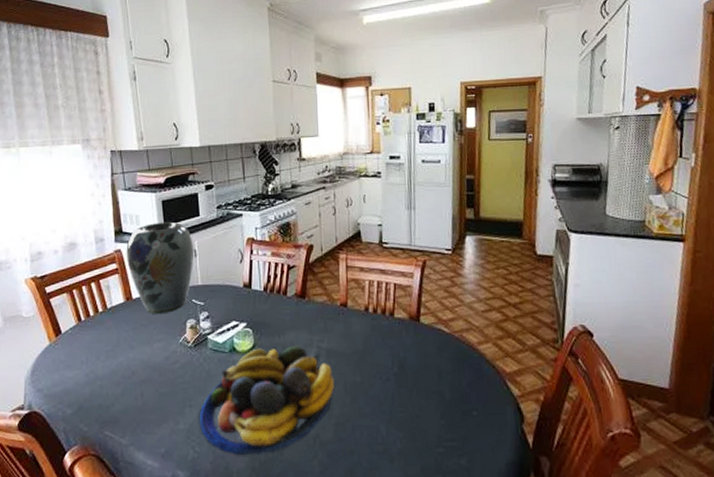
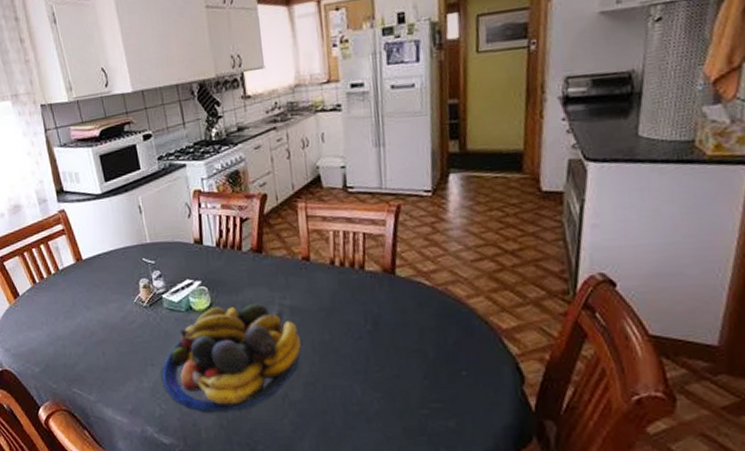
vase: present [126,221,195,315] -> none [69,177,140,275]

